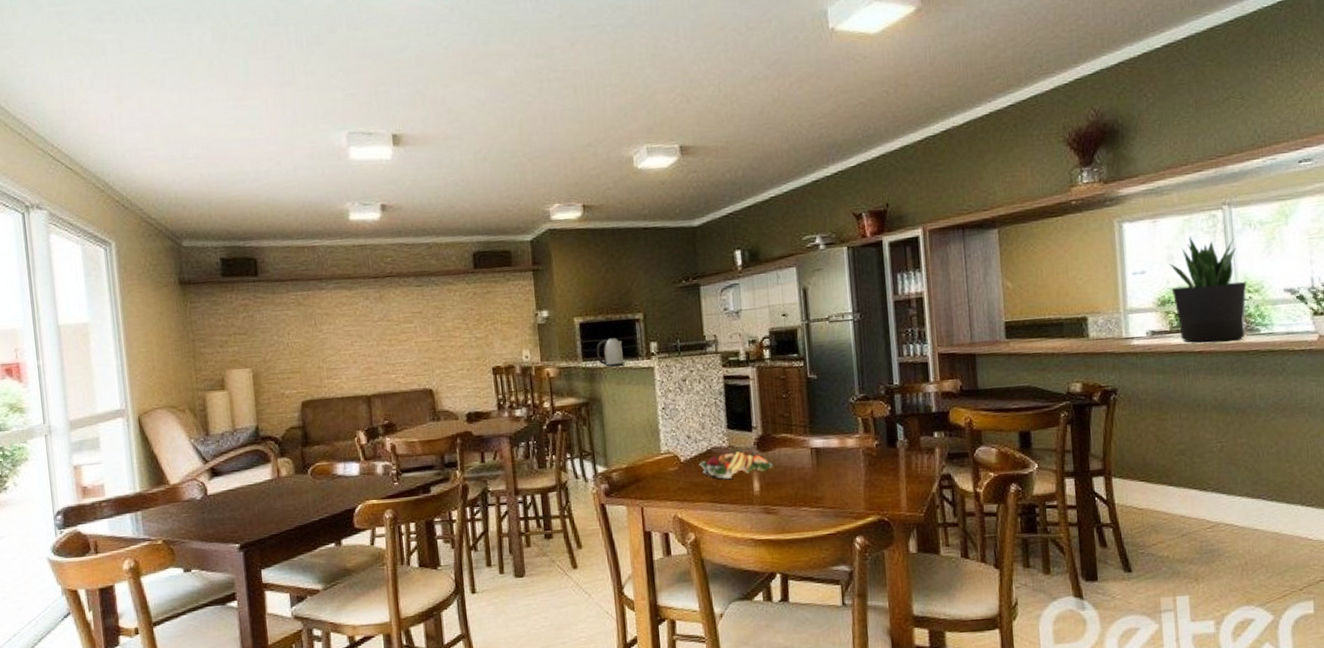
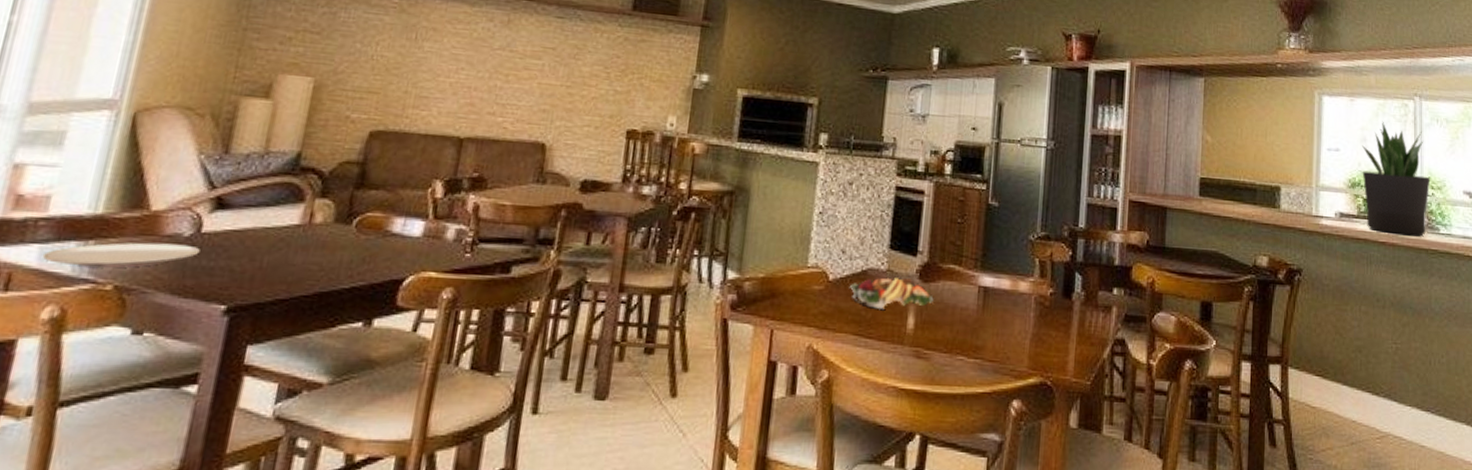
plate: none [111,505,211,531] -> present [41,242,200,268]
kettle: present [596,337,625,367] -> none [755,120,788,155]

